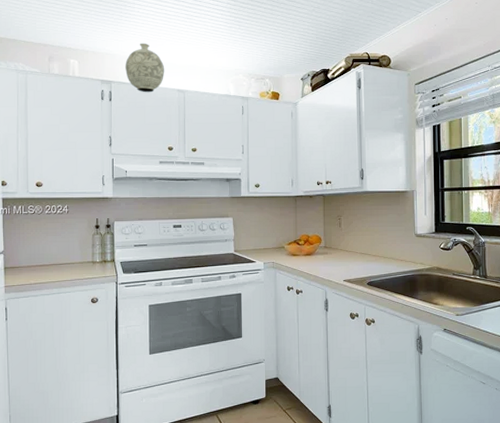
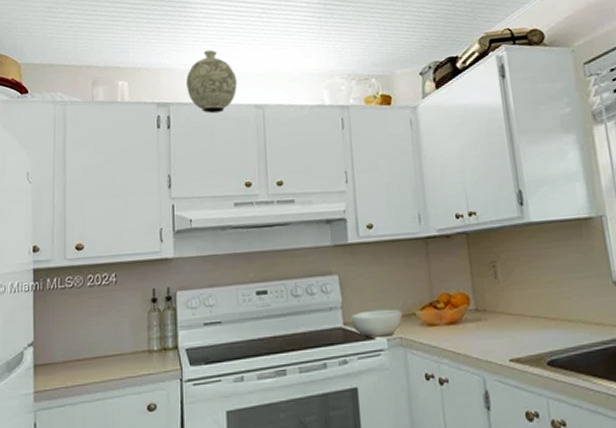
bowl: none [240,243,276,261] -> present [350,308,404,338]

